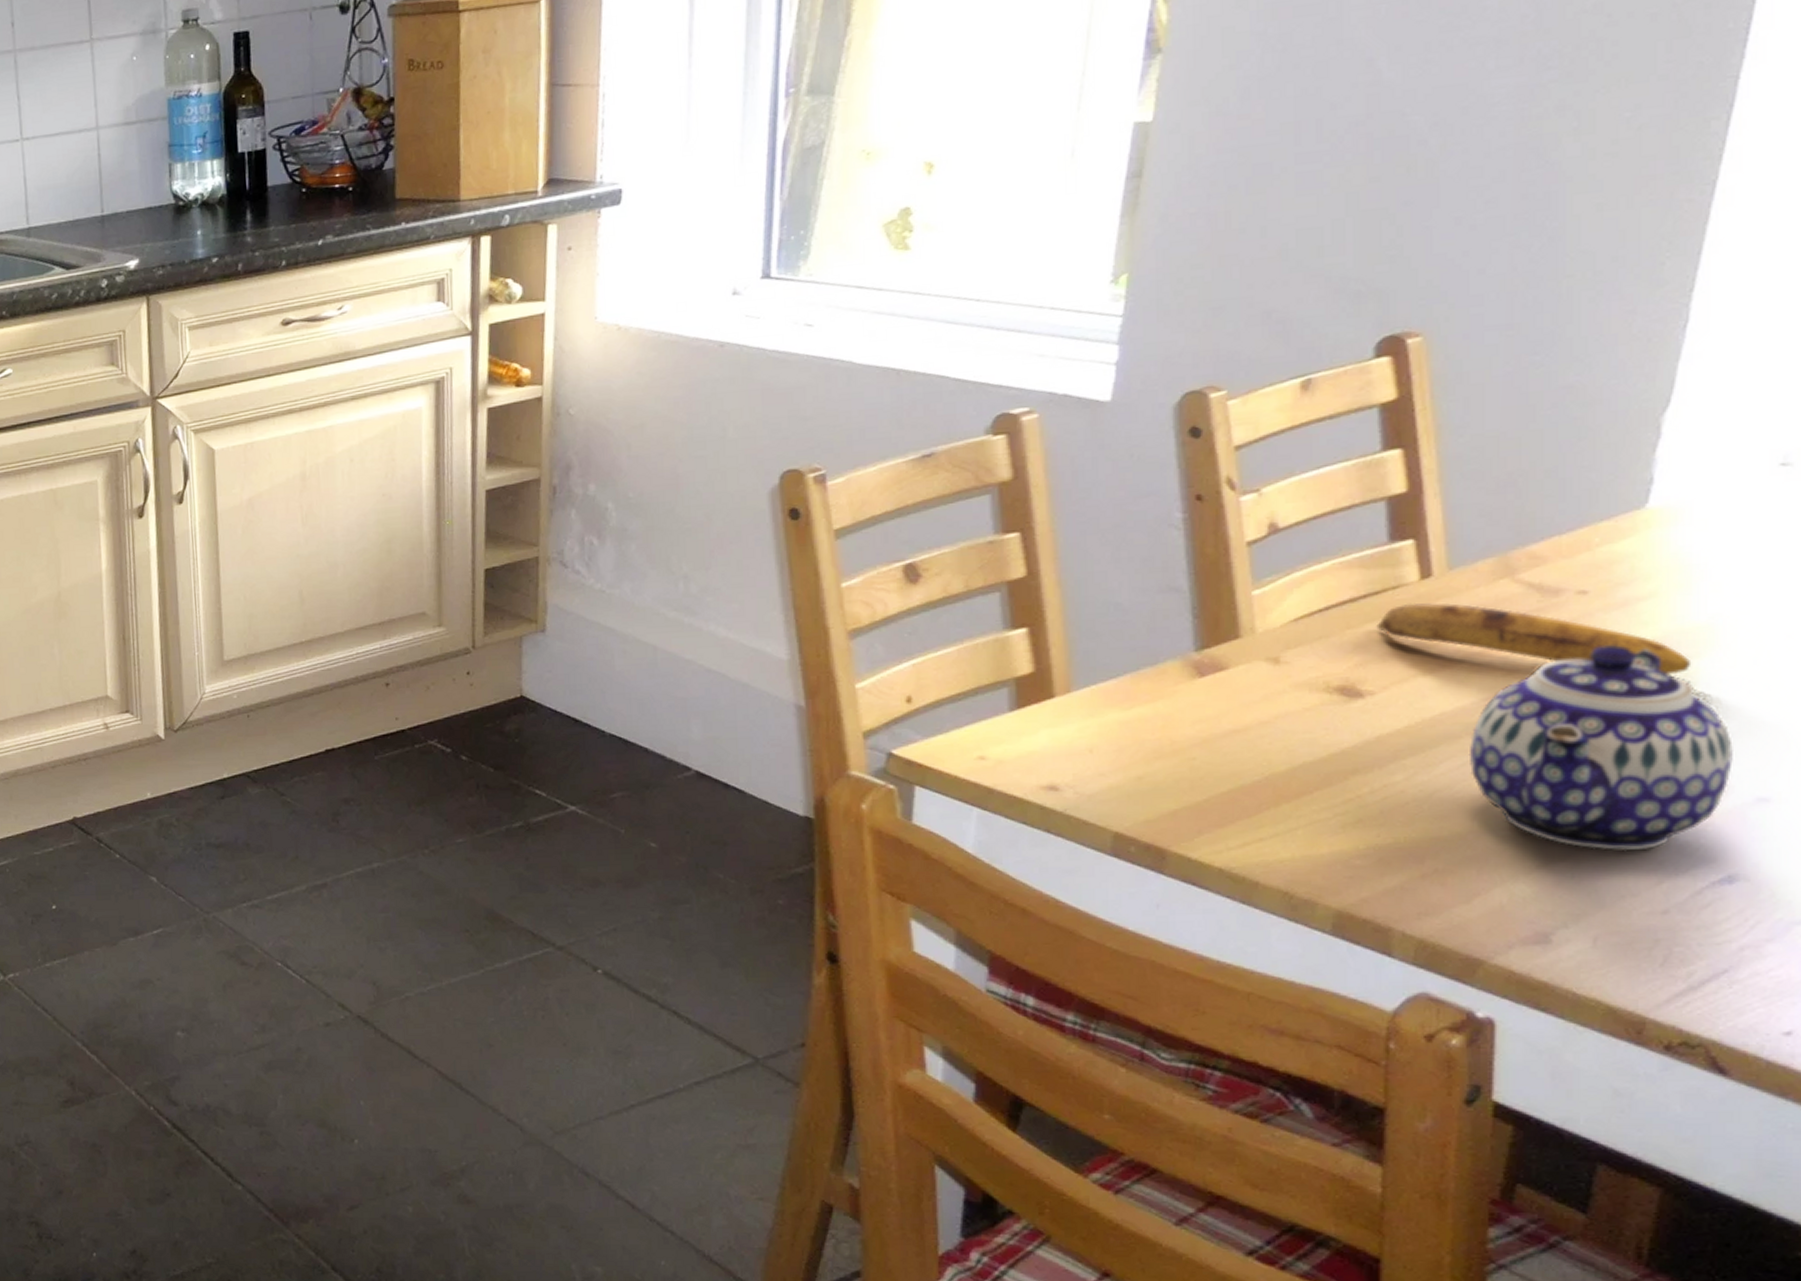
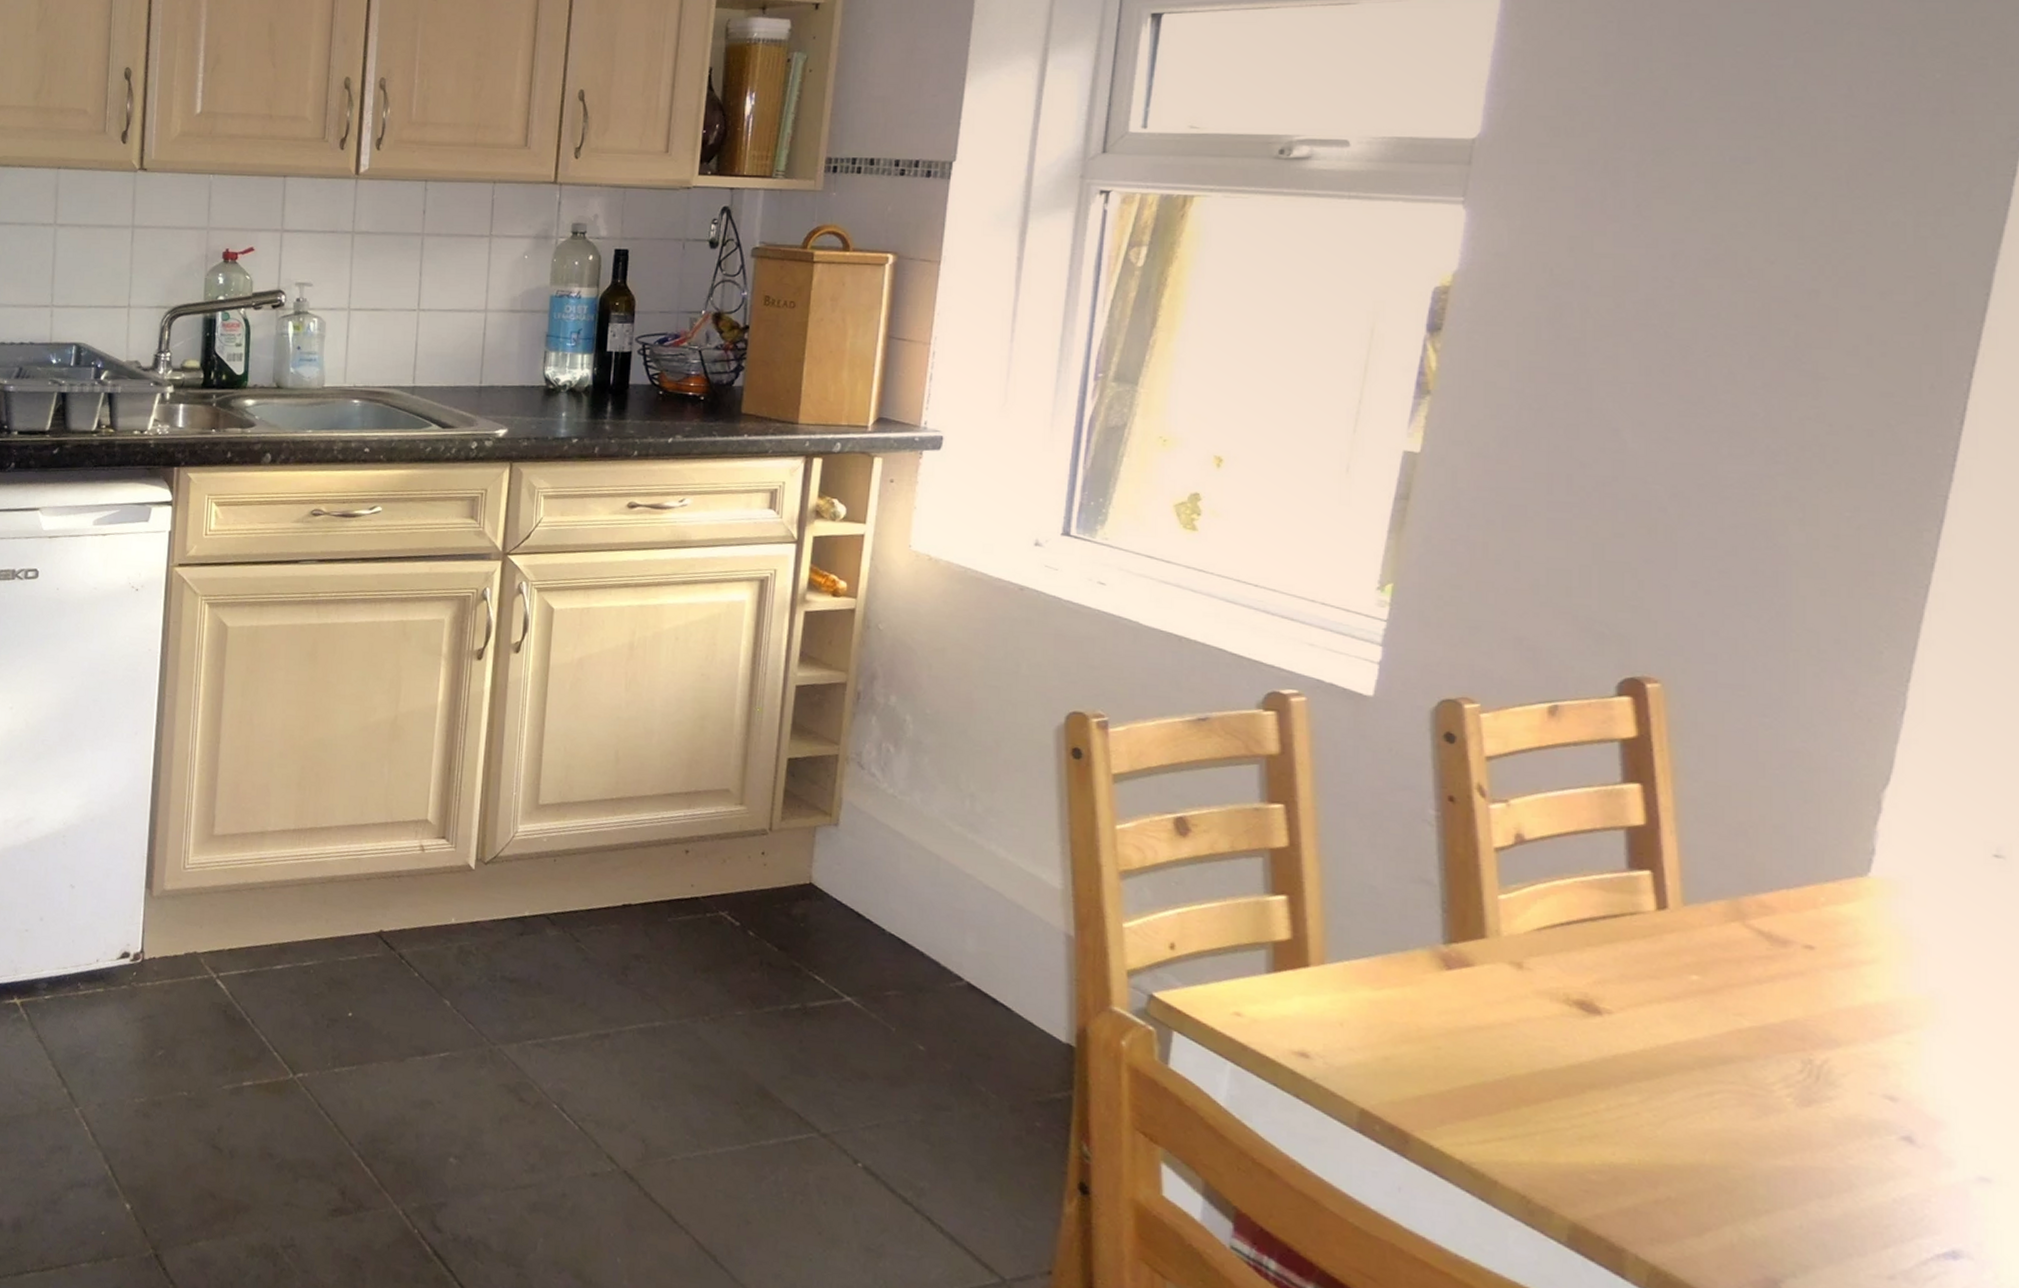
banana: present [1376,602,1692,675] -> none [1615,930,1914,1041]
teapot: present [1468,645,1733,851] -> none [1701,1001,1955,1211]

